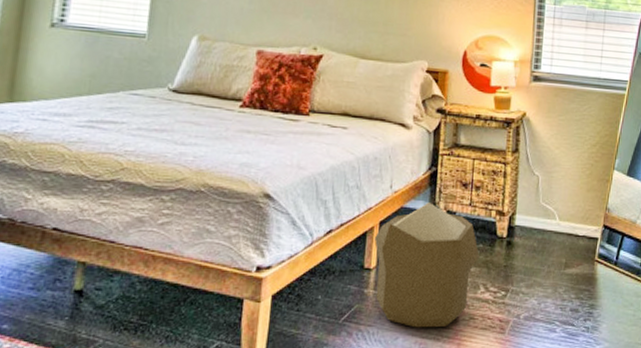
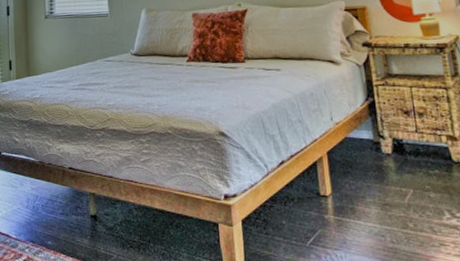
pouf: present [374,202,480,328] -> none [324,132,438,254]

